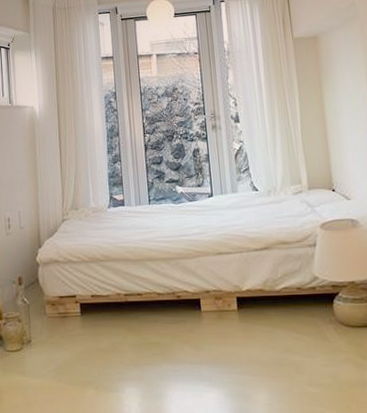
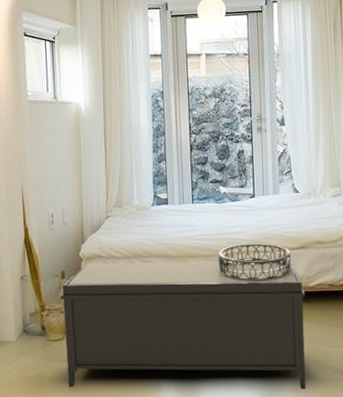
bench: none [17,262,280,405] -> present [60,260,306,390]
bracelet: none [178,245,256,286] -> present [218,243,292,281]

